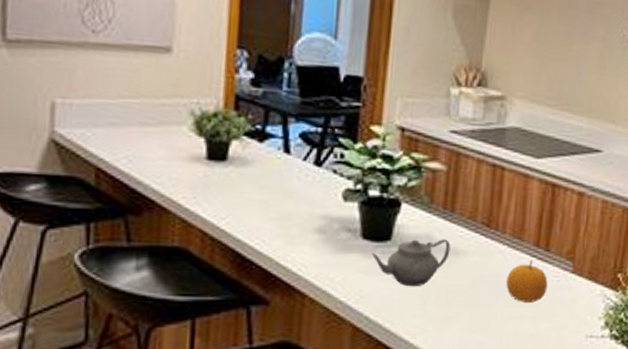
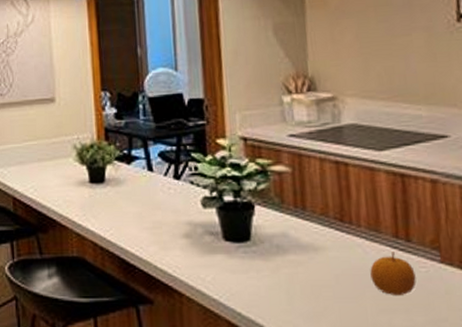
teapot: present [371,239,451,287] -> none [234,236,308,284]

